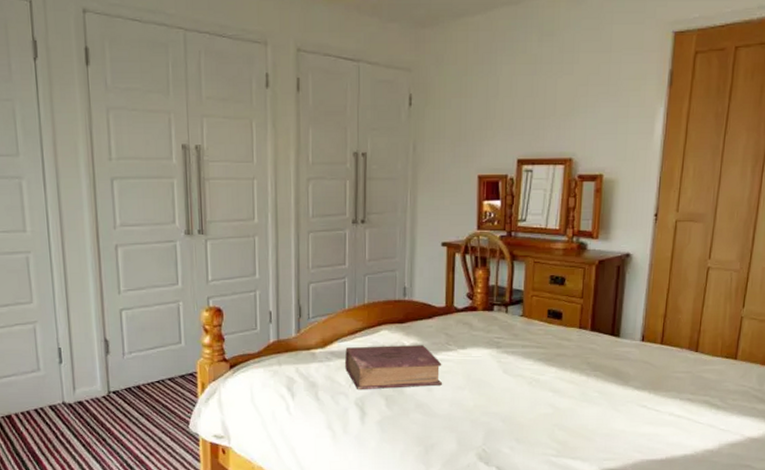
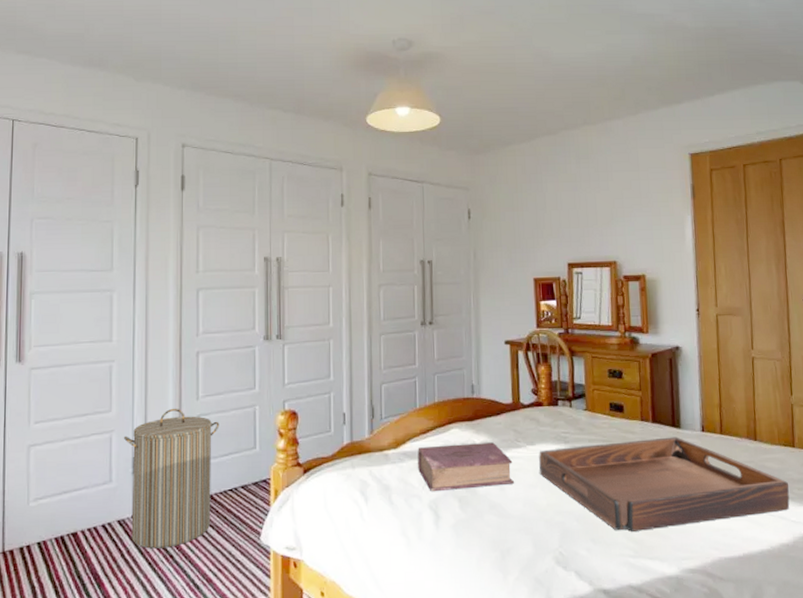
laundry hamper: none [47,301,143,432] -> present [123,408,220,549]
serving tray: none [469,345,724,433] -> present [539,437,790,532]

